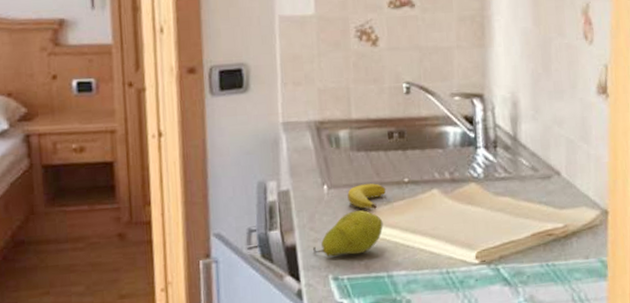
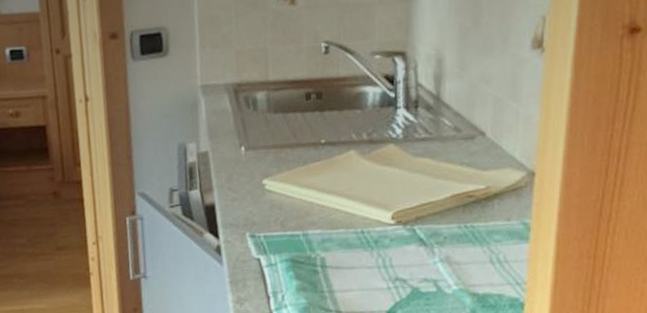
fruit: present [313,210,383,257] -> none [231,171,299,216]
banana: present [347,183,386,209] -> none [264,144,303,170]

